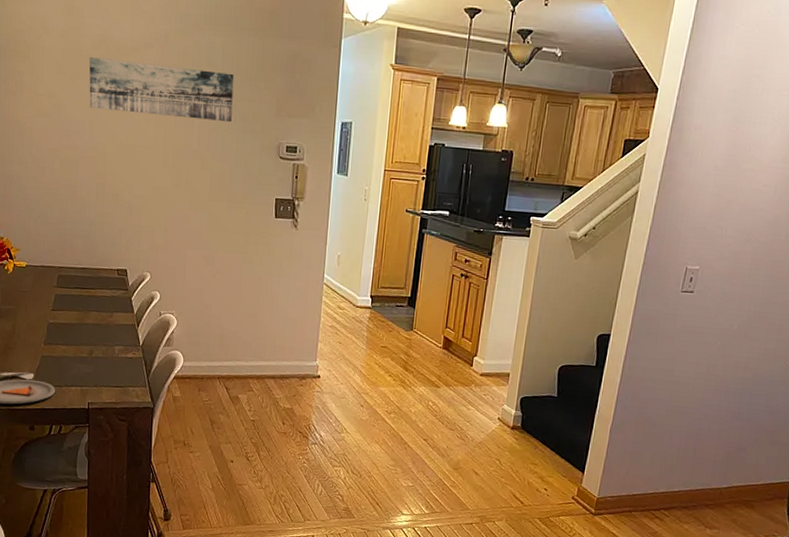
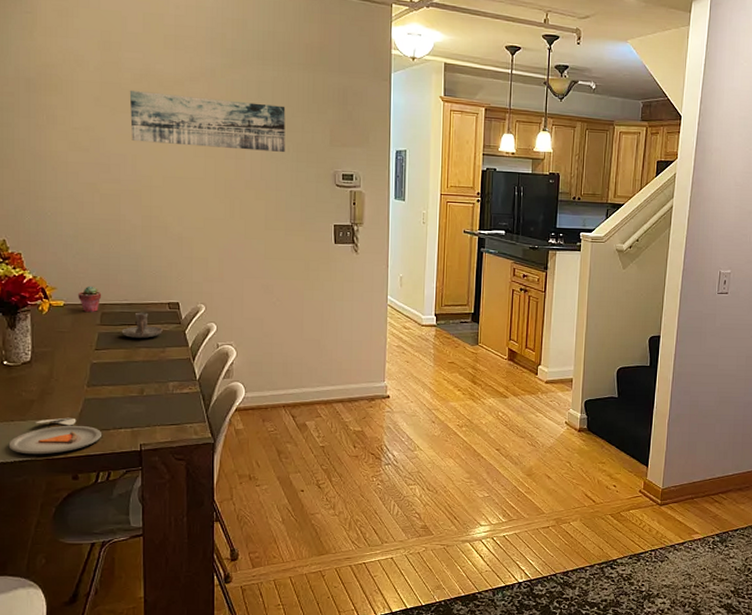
potted succulent: none [38,249,59,275] -> present [78,286,102,313]
candle holder: none [75,276,111,302] -> present [121,312,163,338]

